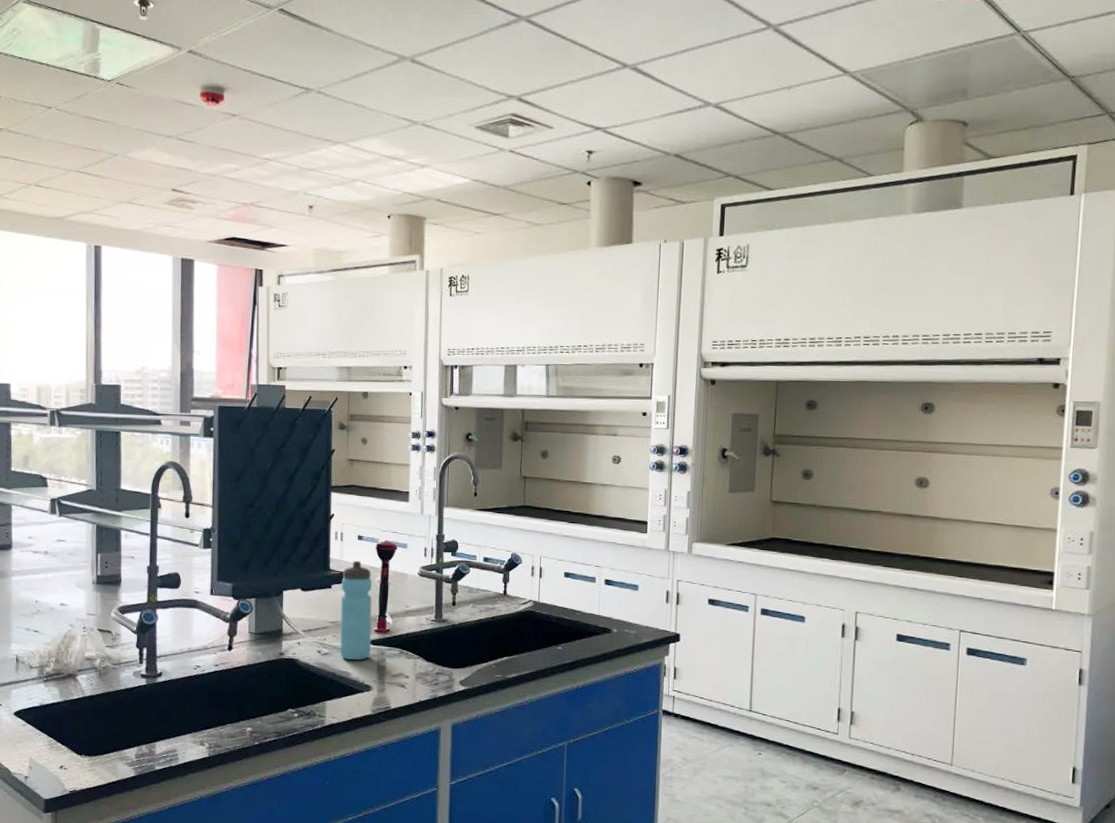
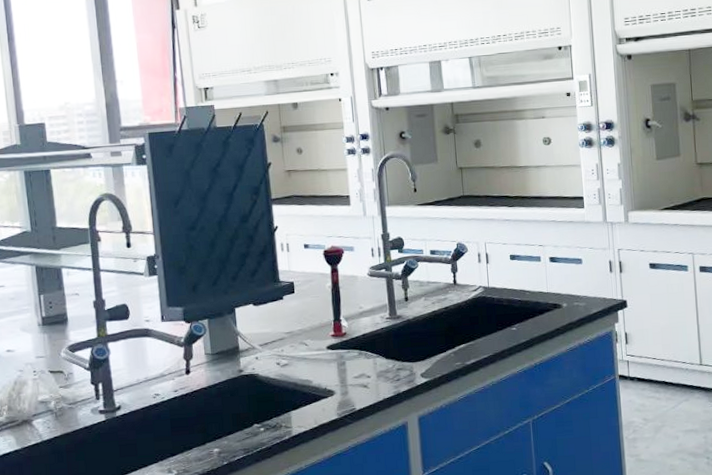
water bottle: present [340,561,372,661] -> none [292,269,330,368]

